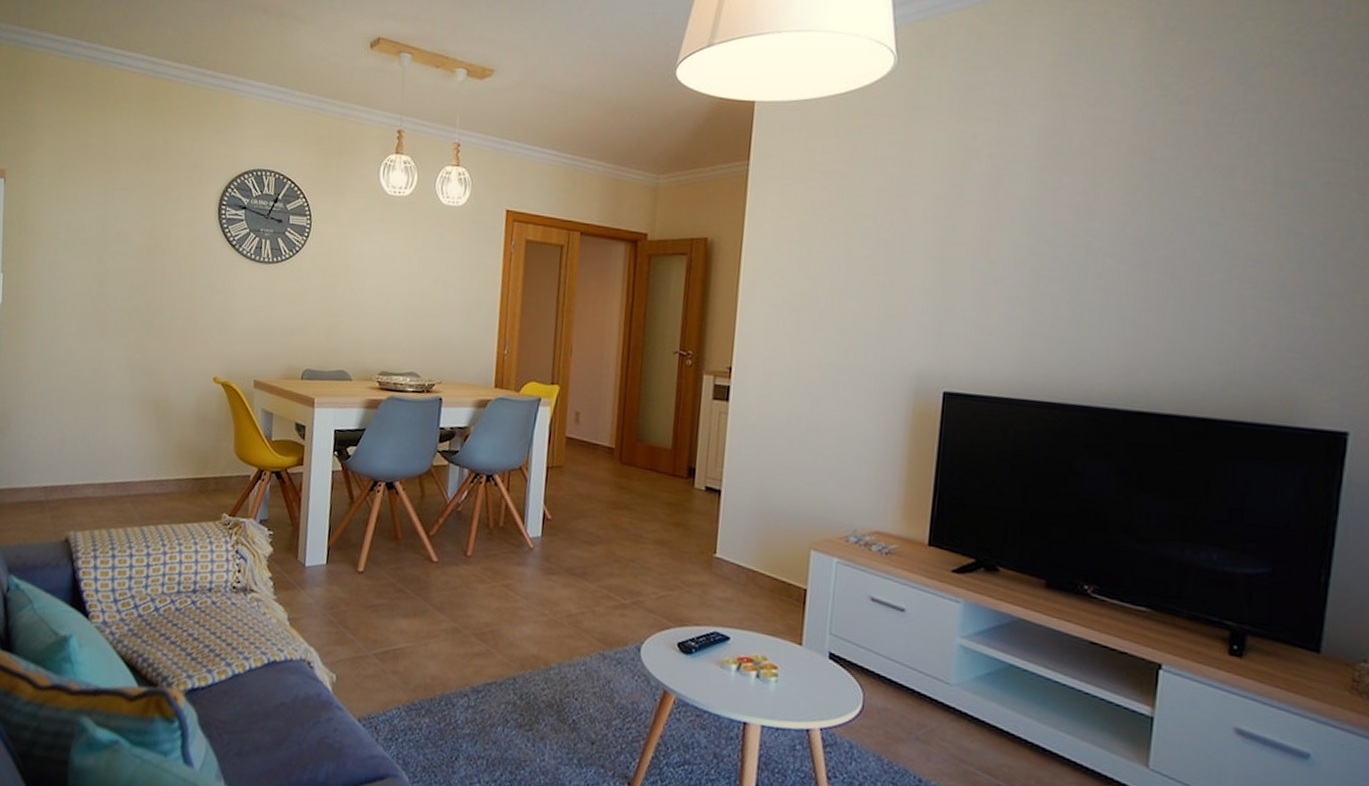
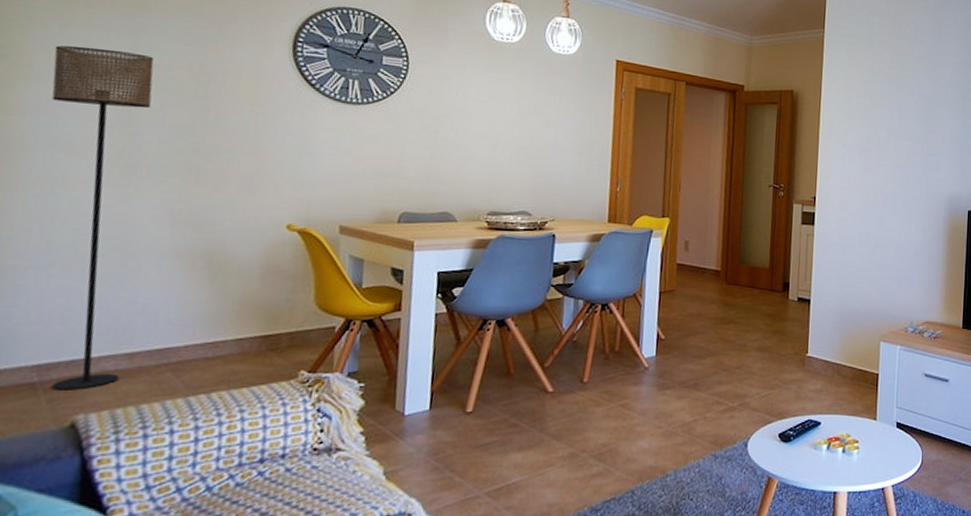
floor lamp: none [52,217,118,511] -> present [52,45,154,390]

